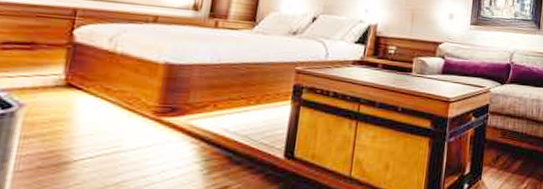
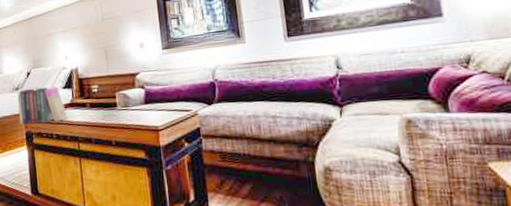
books: none [288,36,353,79] -> present [17,87,68,126]

